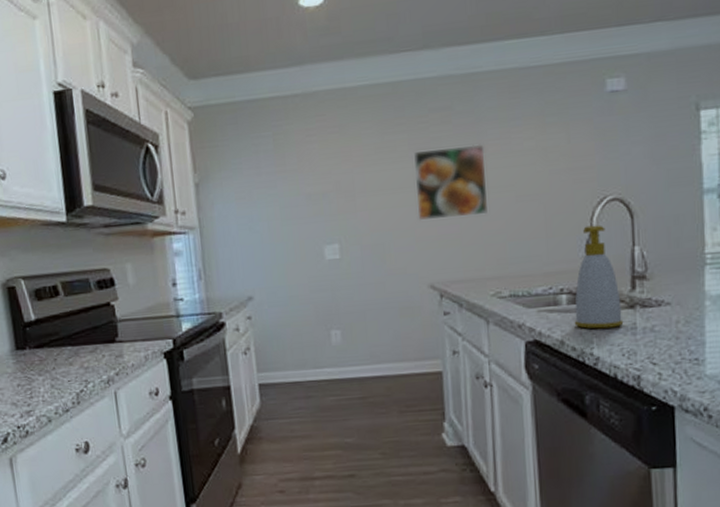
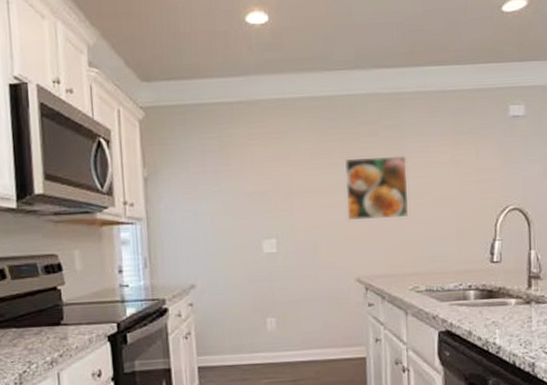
soap bottle: present [574,225,624,329] -> none [480,230,521,322]

